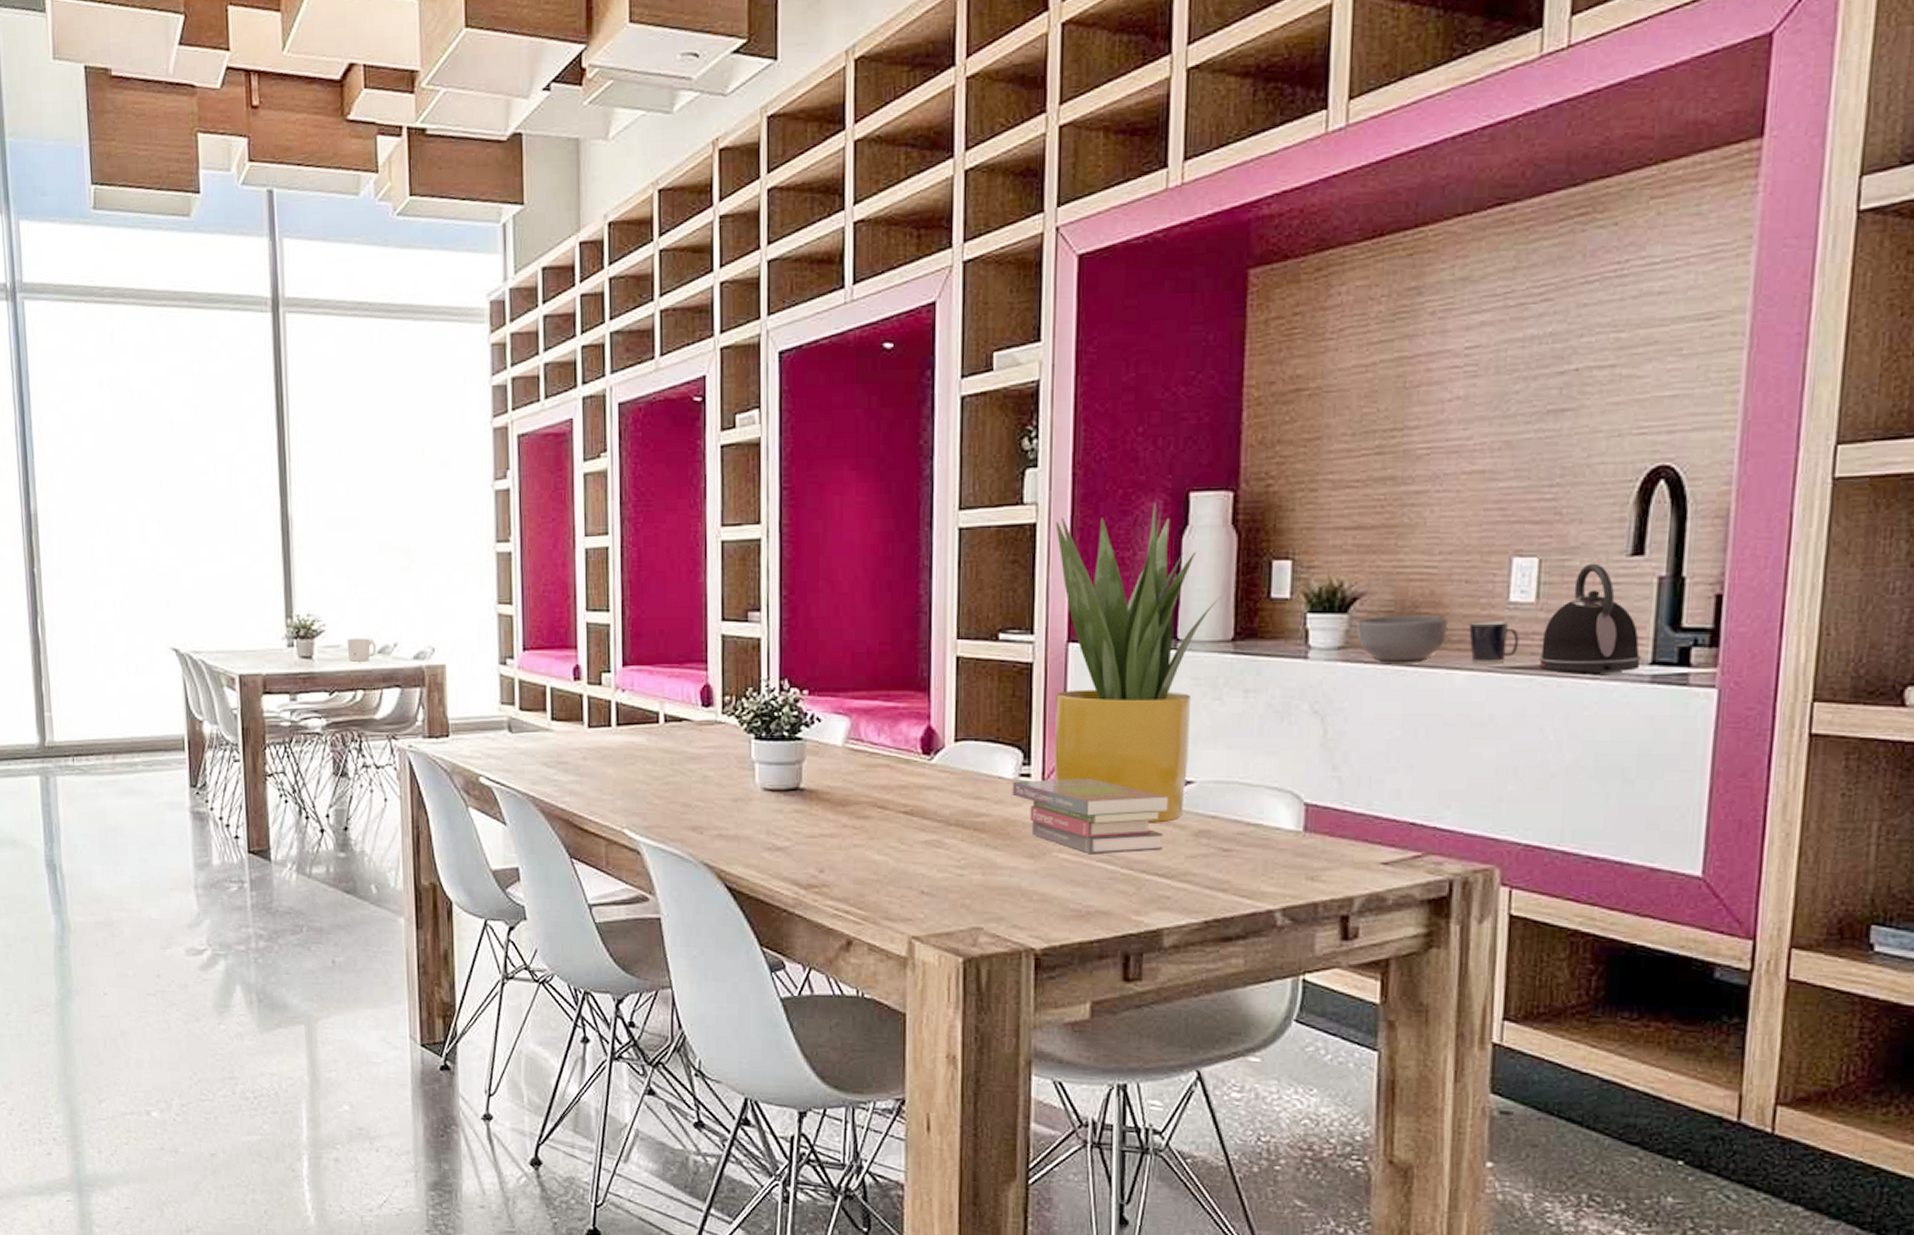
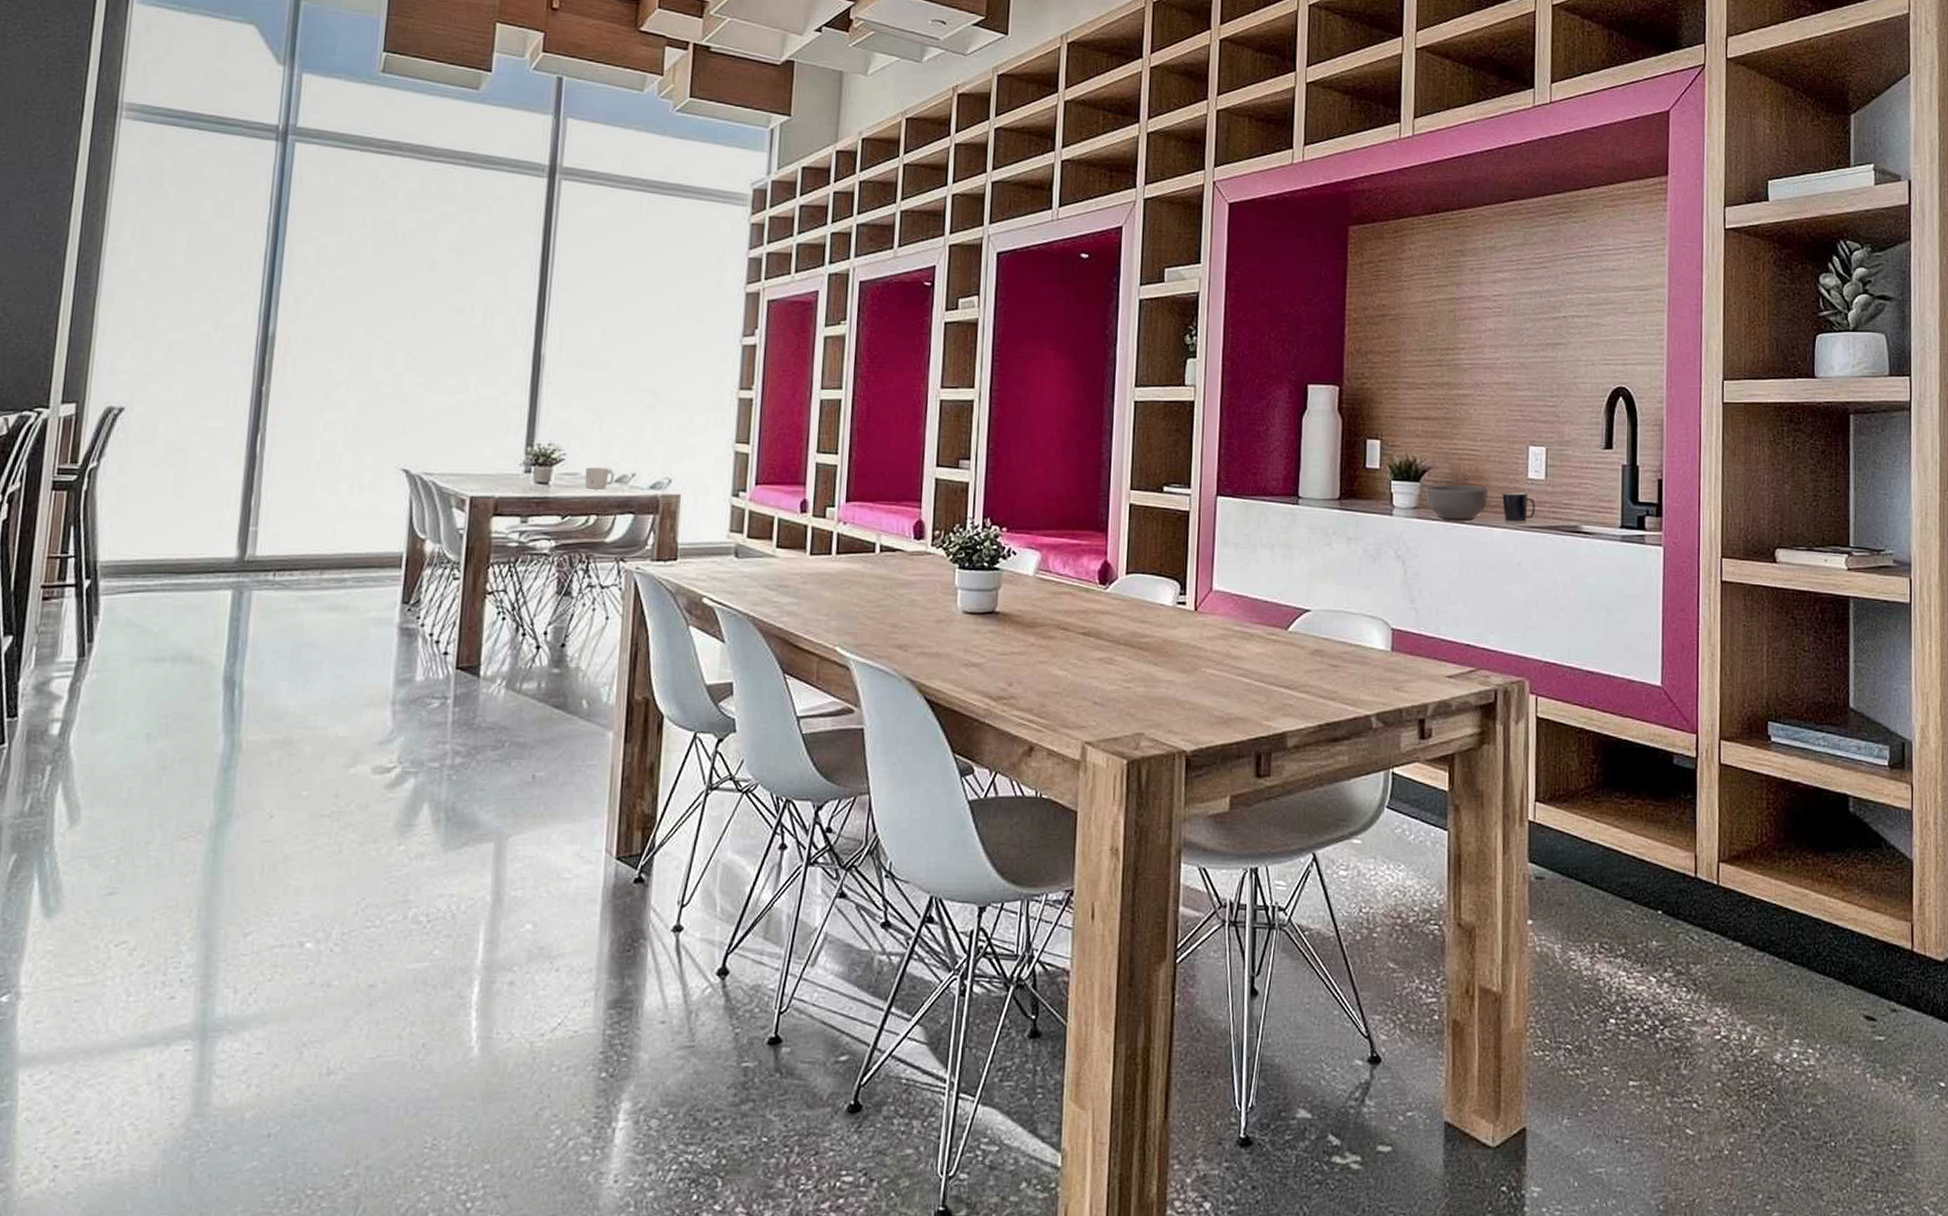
books: present [1012,777,1169,855] -> none [1171,605,1292,670]
planter: present [1053,503,1220,823] -> none [1204,391,1330,644]
kettle: present [1539,563,1641,673] -> none [1549,453,1614,533]

